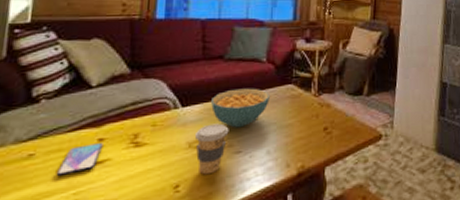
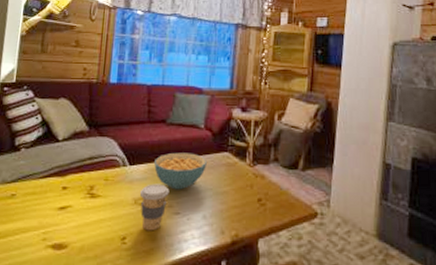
smartphone: present [56,142,103,176] -> none [30,190,66,215]

